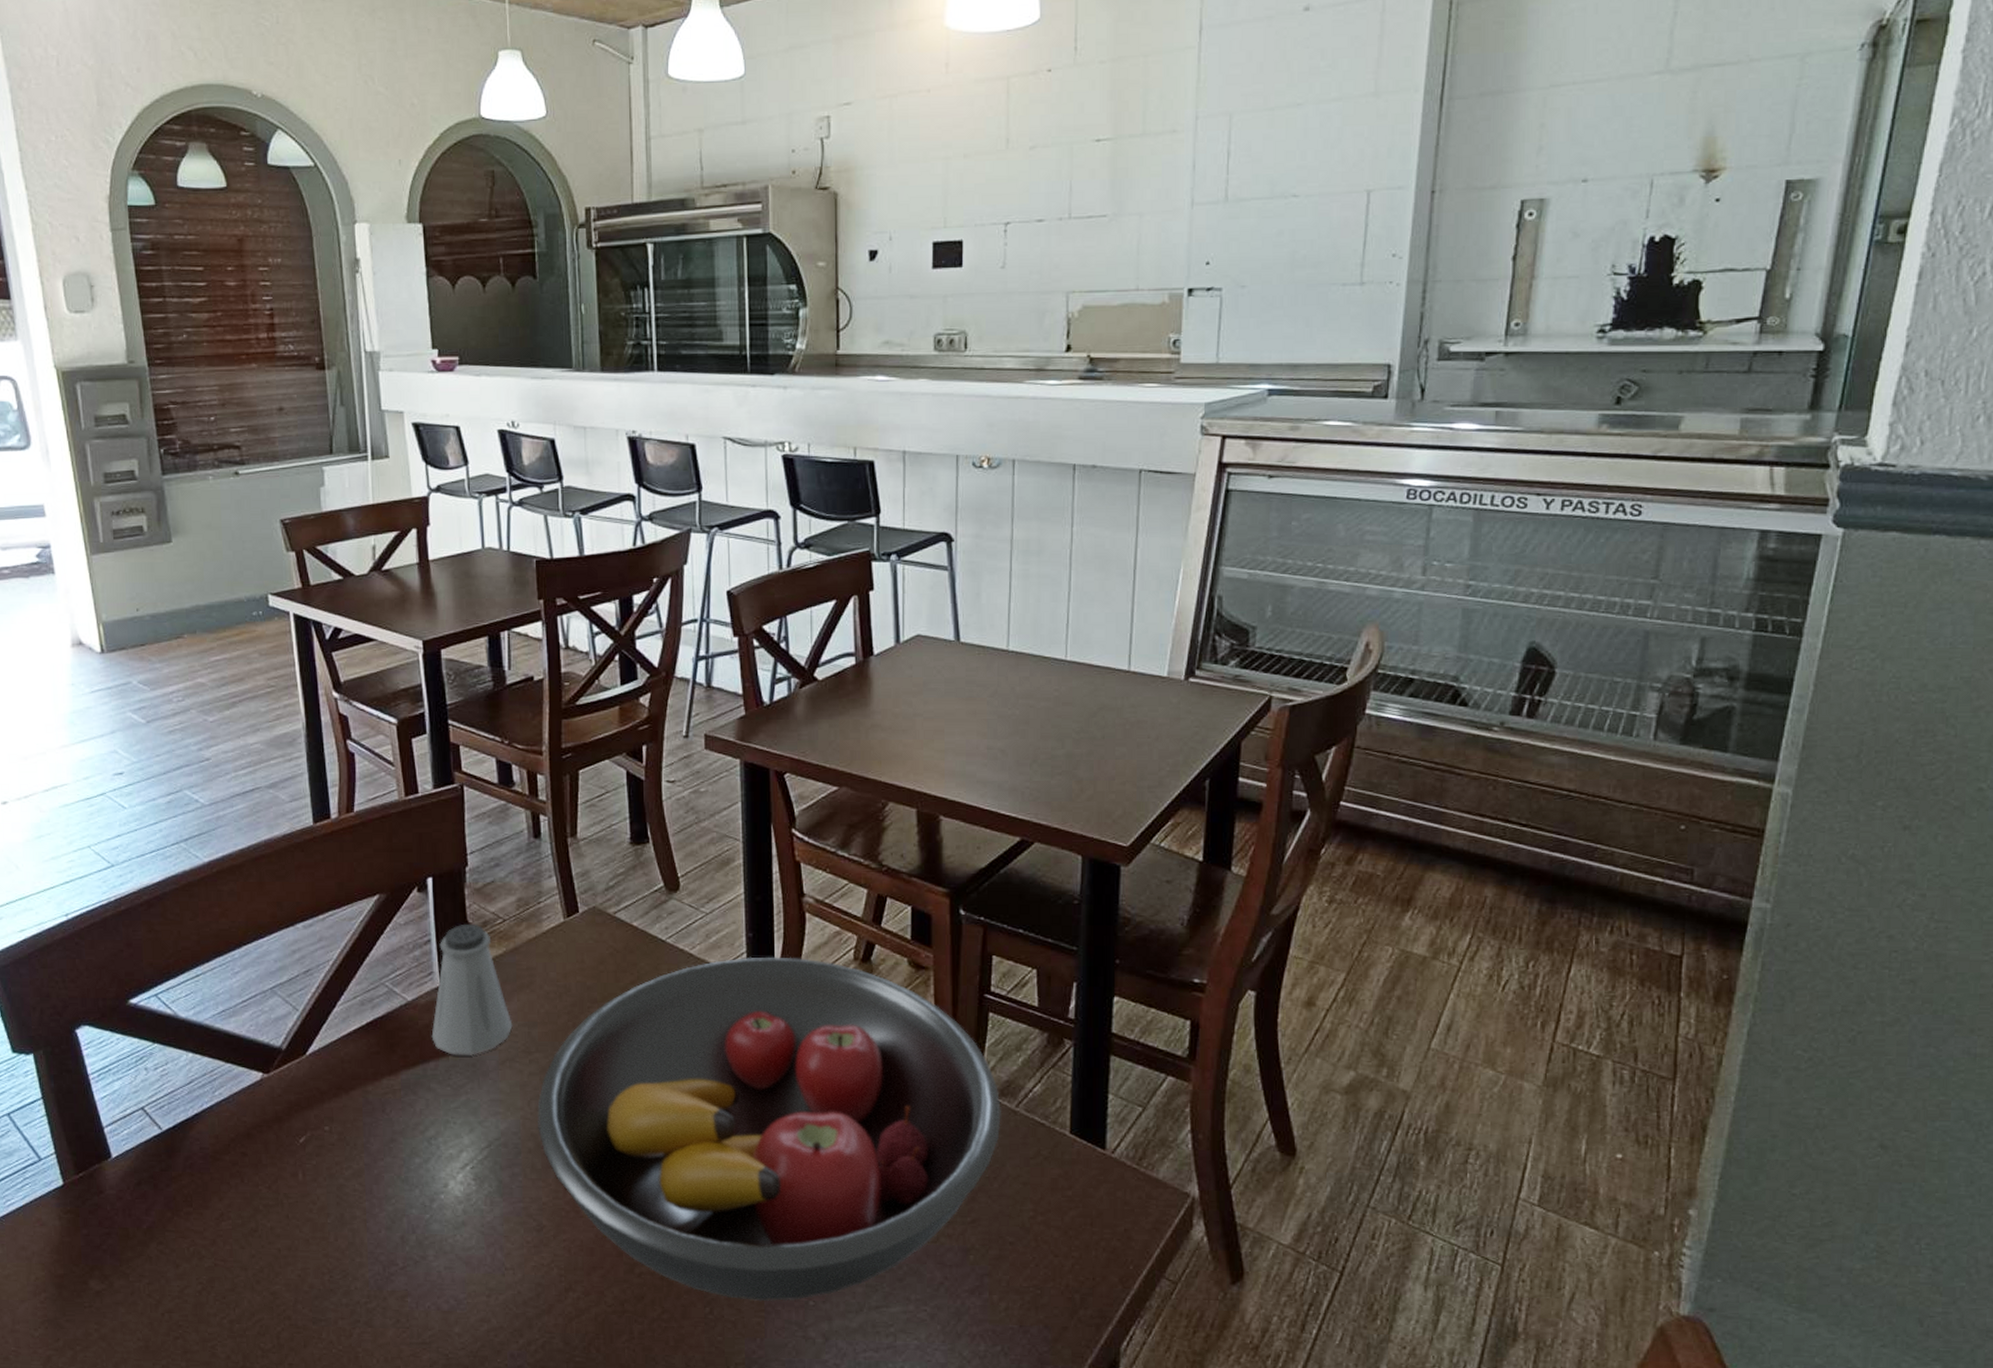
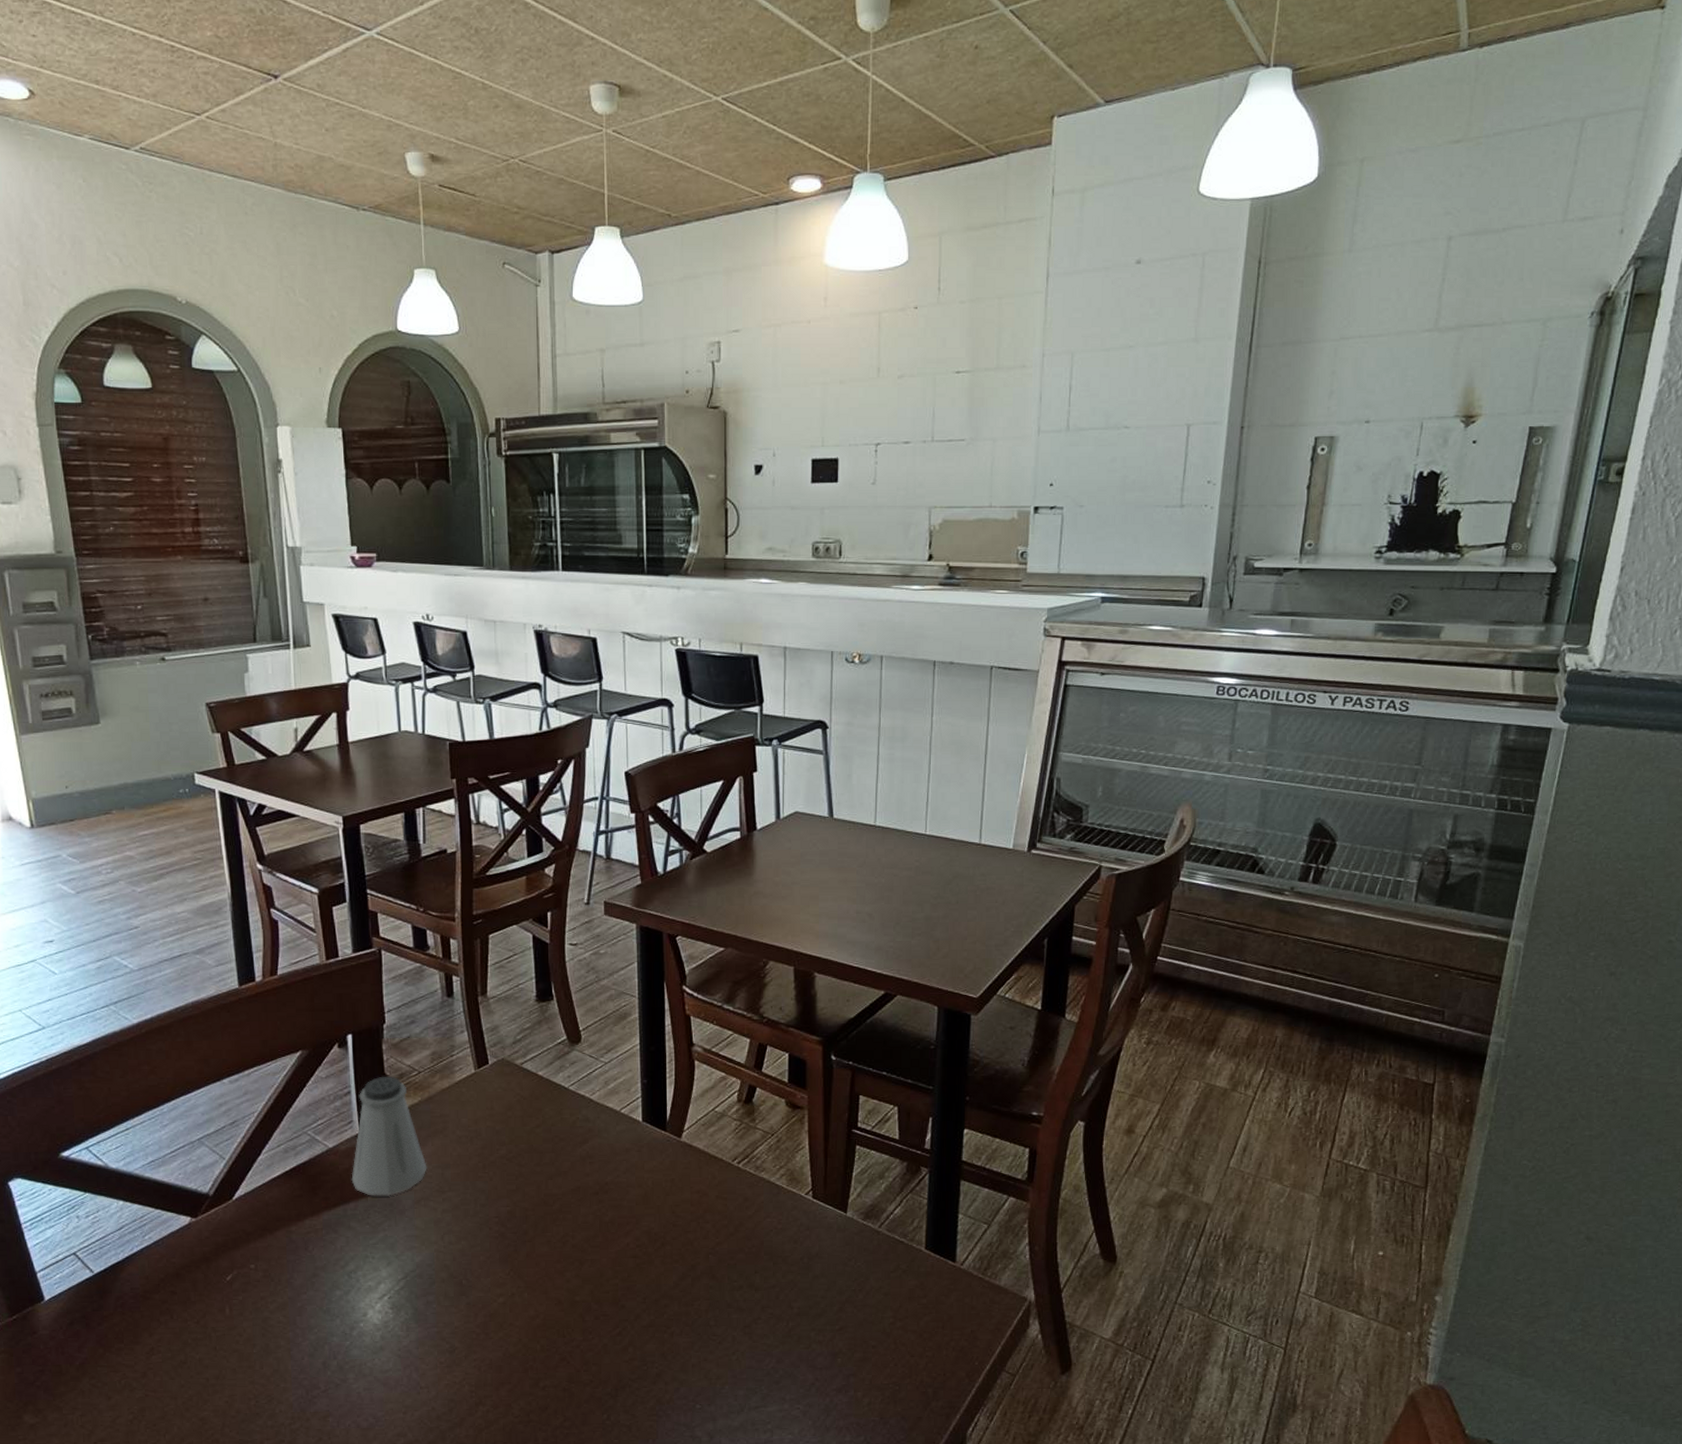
fruit bowl: present [537,956,1001,1302] -> none [450,1100,866,1407]

